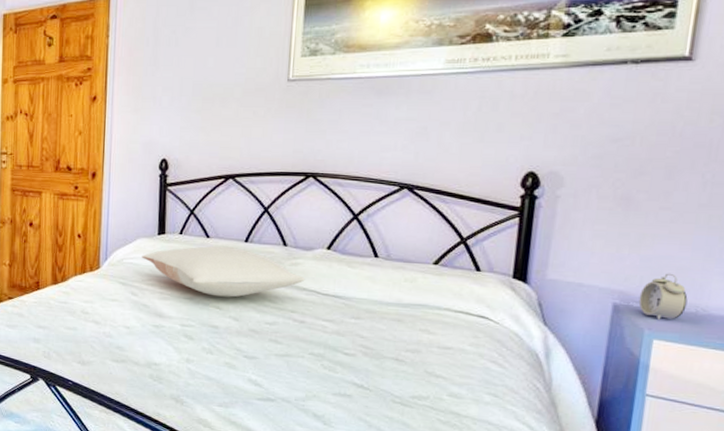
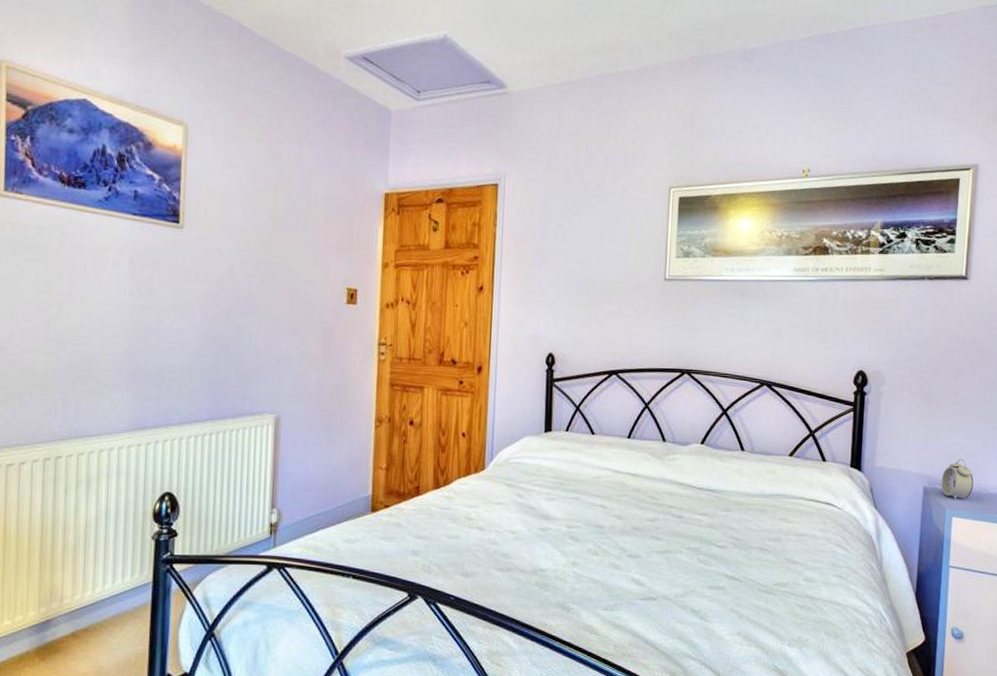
pillow: present [142,246,305,298] -> none [528,442,683,495]

